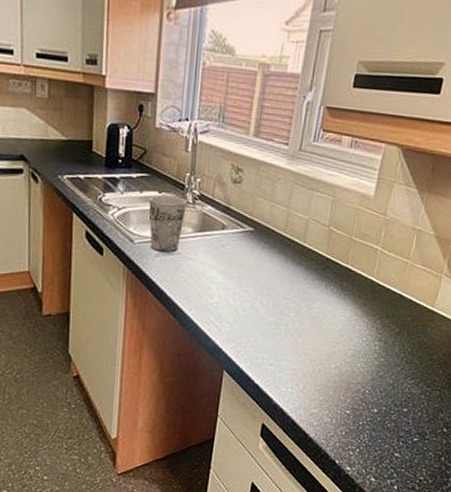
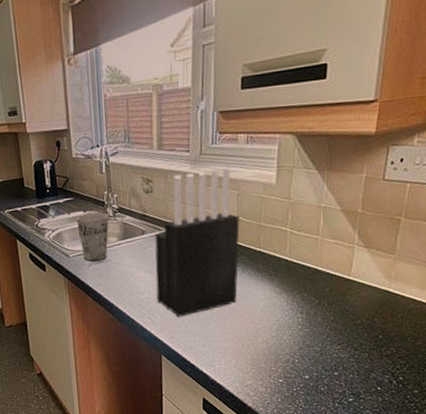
knife block: none [228,168,331,329] -> present [155,168,240,317]

